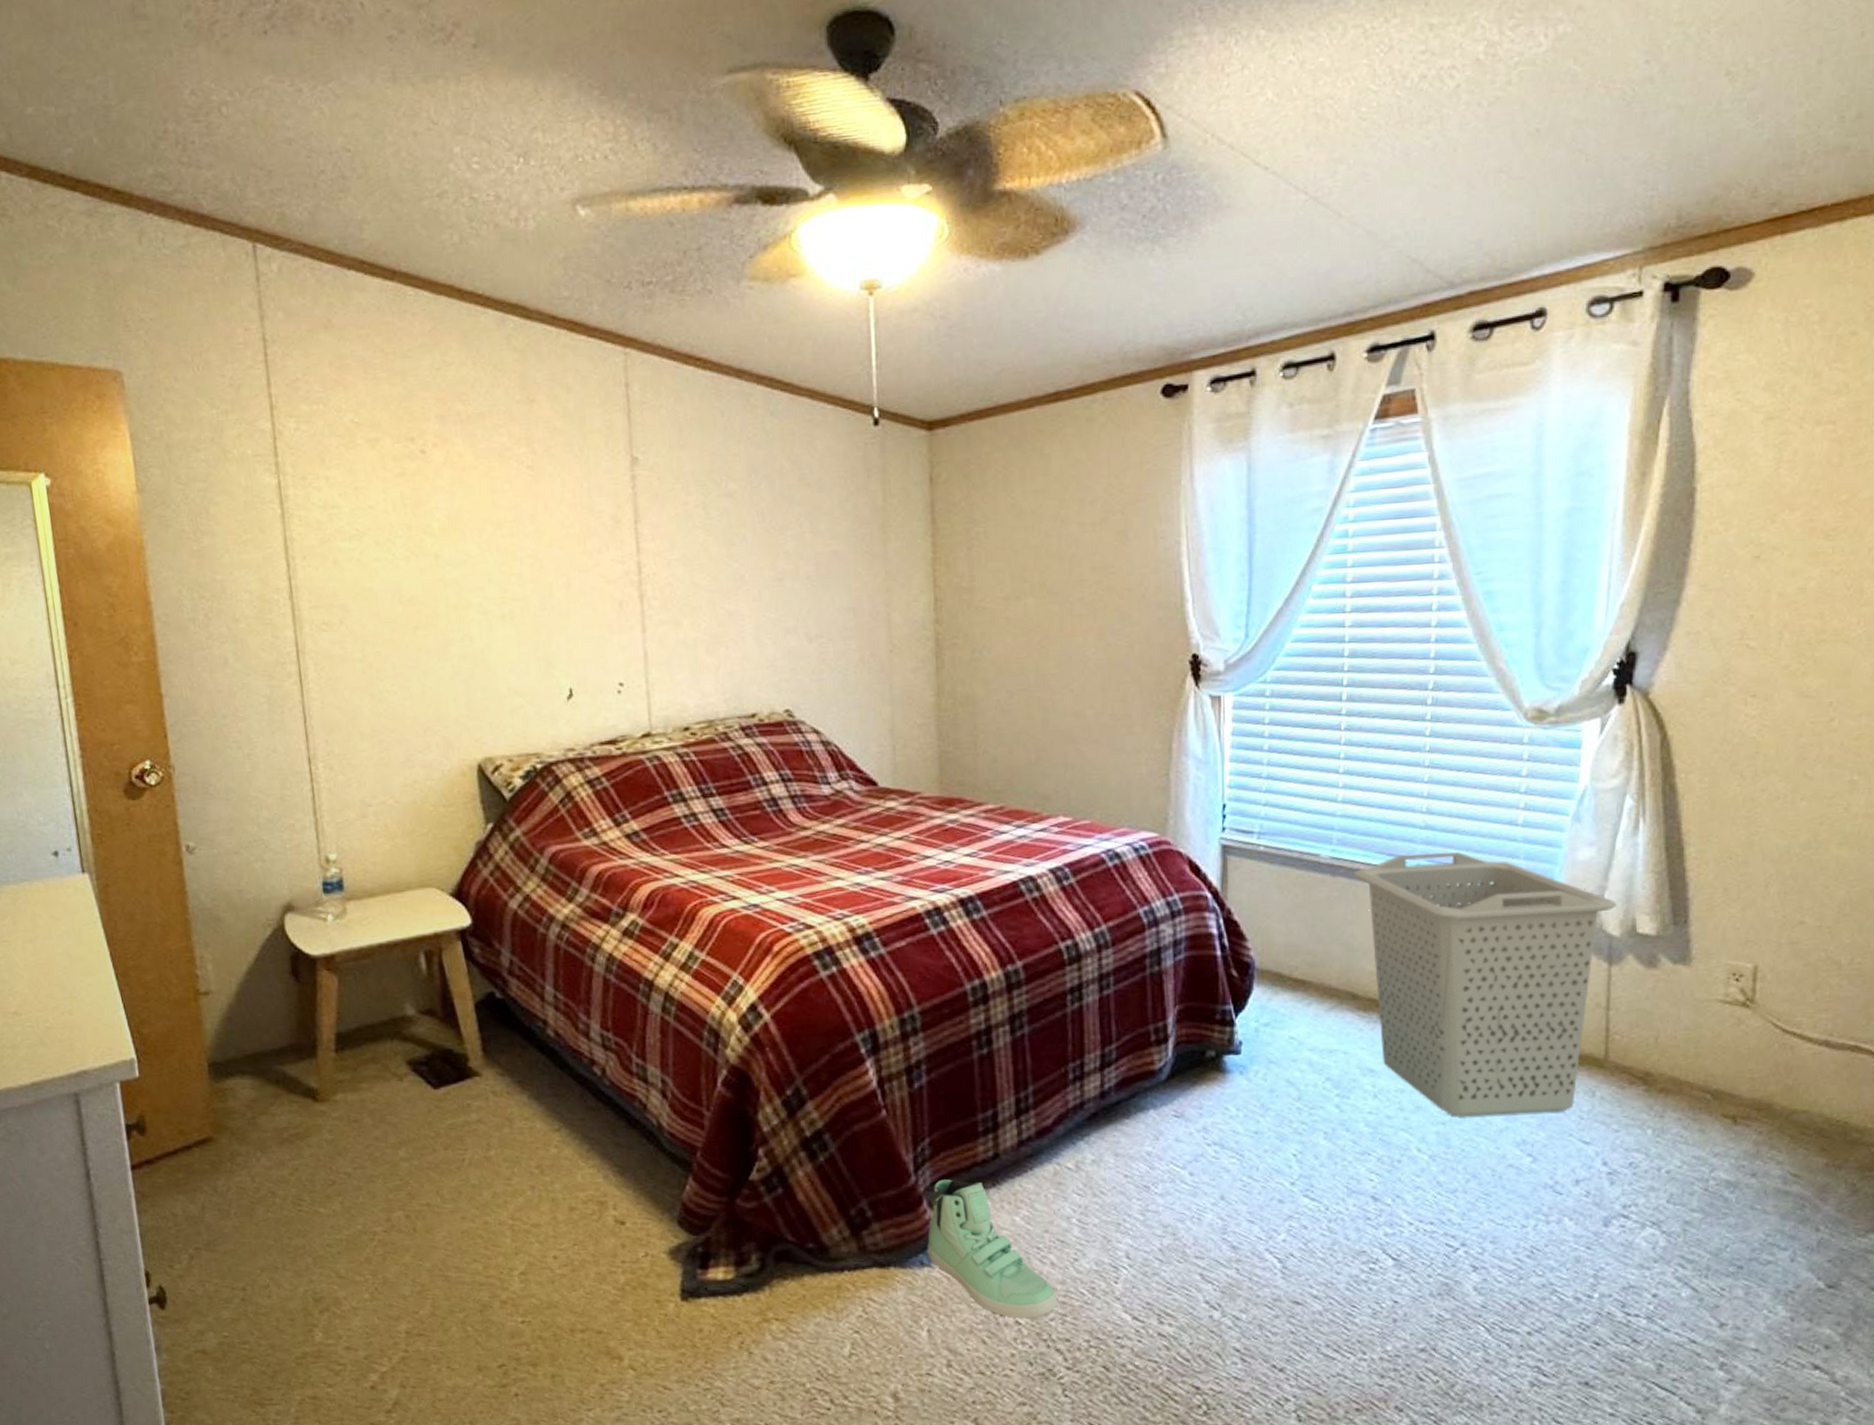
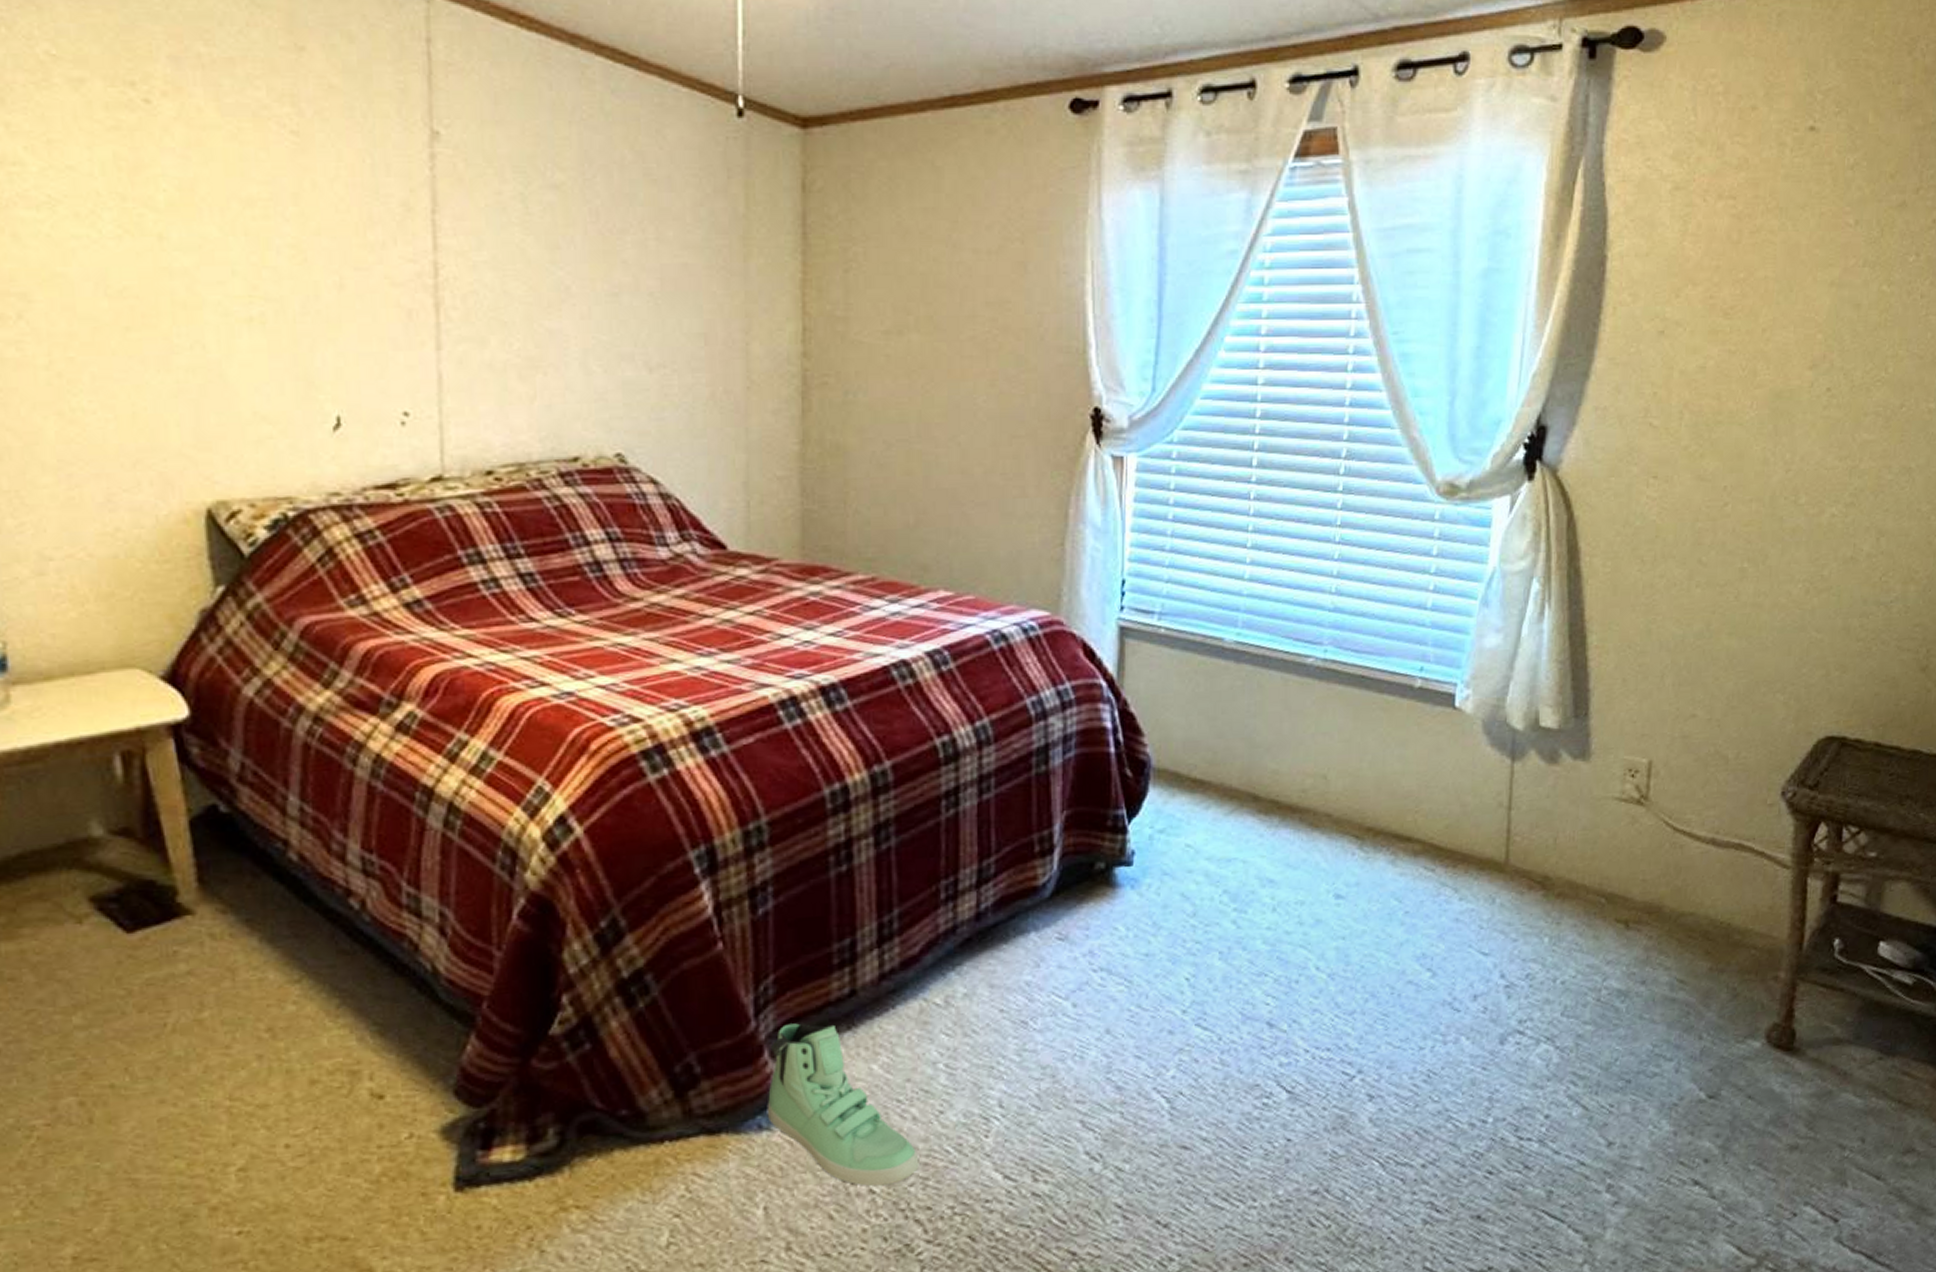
laundry basket: present [1354,852,1617,1116] -> none [1259,637,1521,930]

